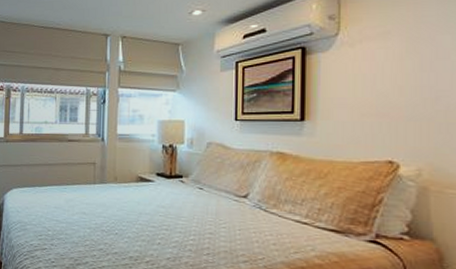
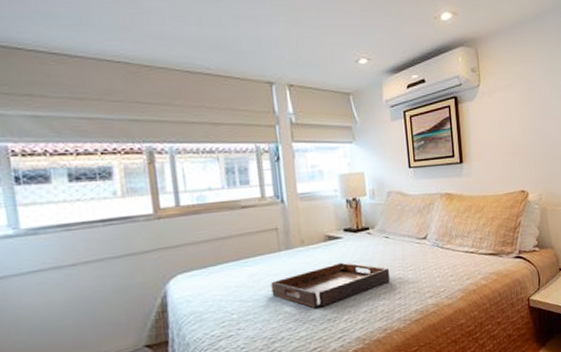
serving tray: none [83,204,200,244] -> present [271,262,391,309]

